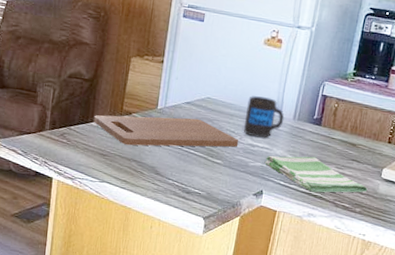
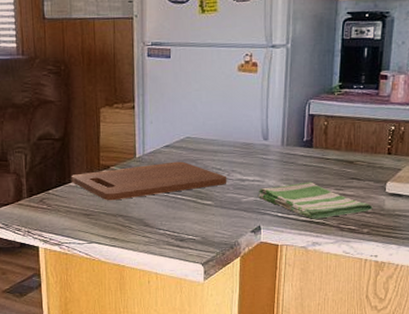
mug: present [243,96,284,138] -> none [229,127,272,171]

